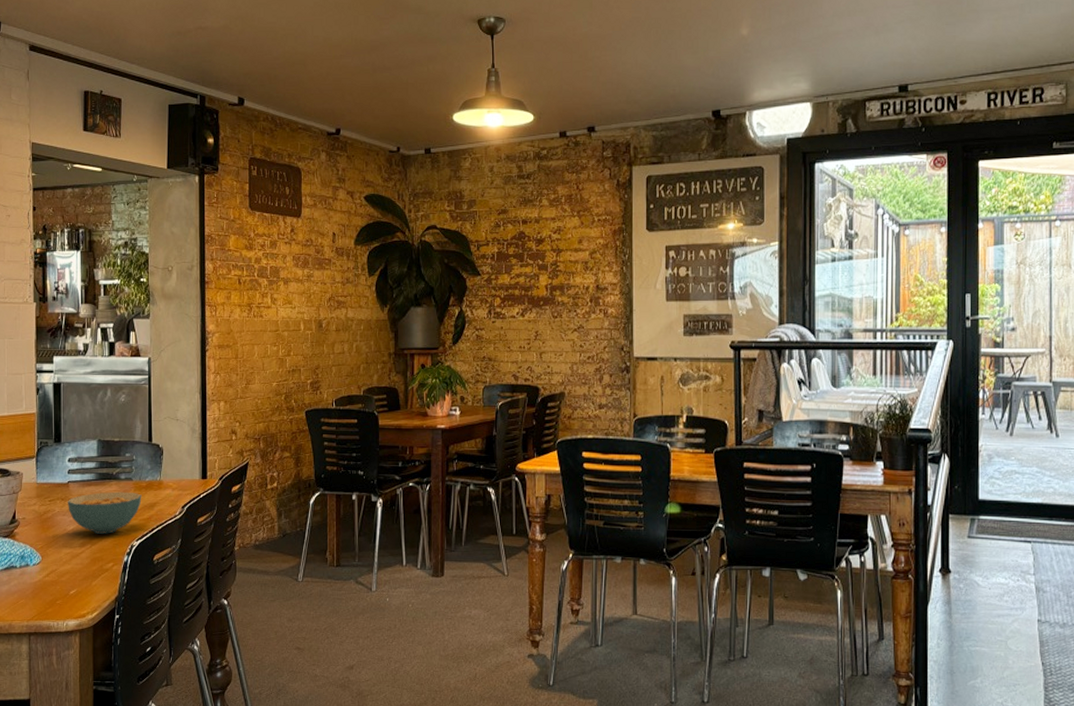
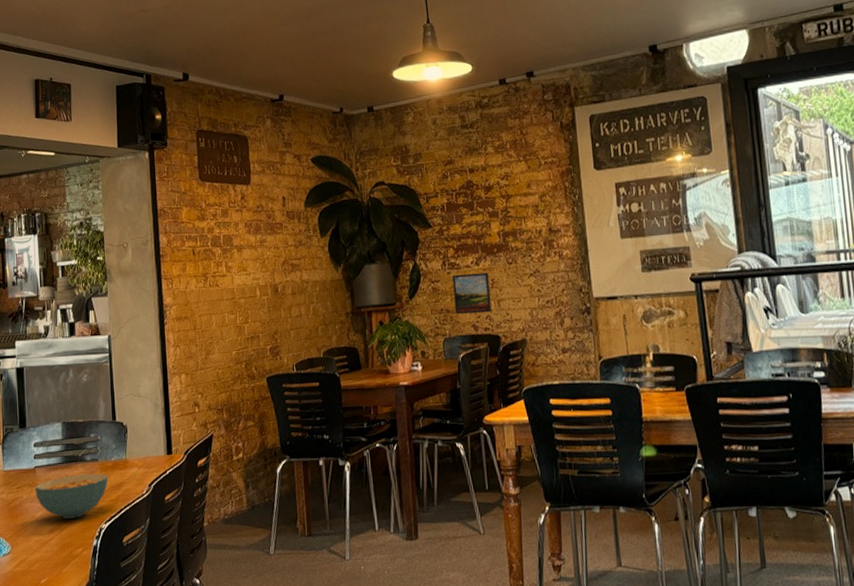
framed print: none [497,324,533,364] -> present [452,272,492,315]

